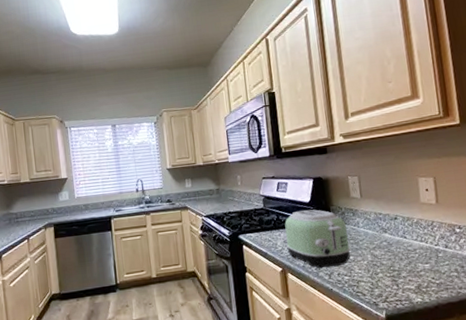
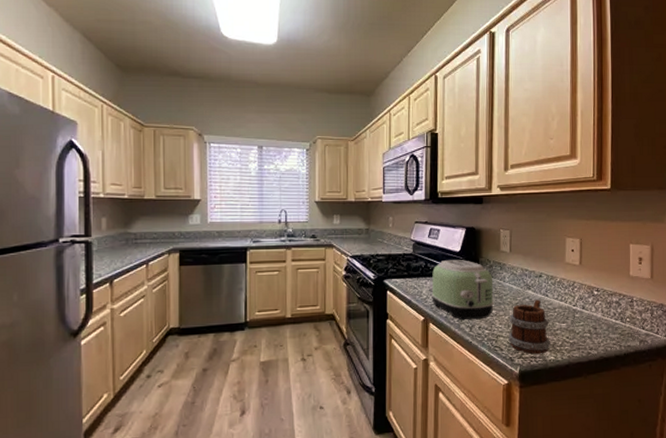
mug: none [369,242,416,298] -> present [508,299,551,355]

